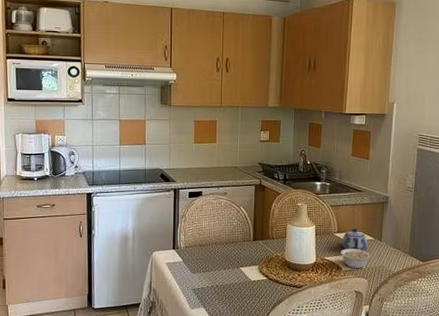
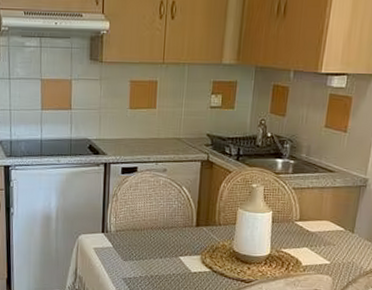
legume: present [340,246,371,269] -> none [301,238,339,265]
teapot: present [341,228,368,251] -> none [303,215,337,243]

